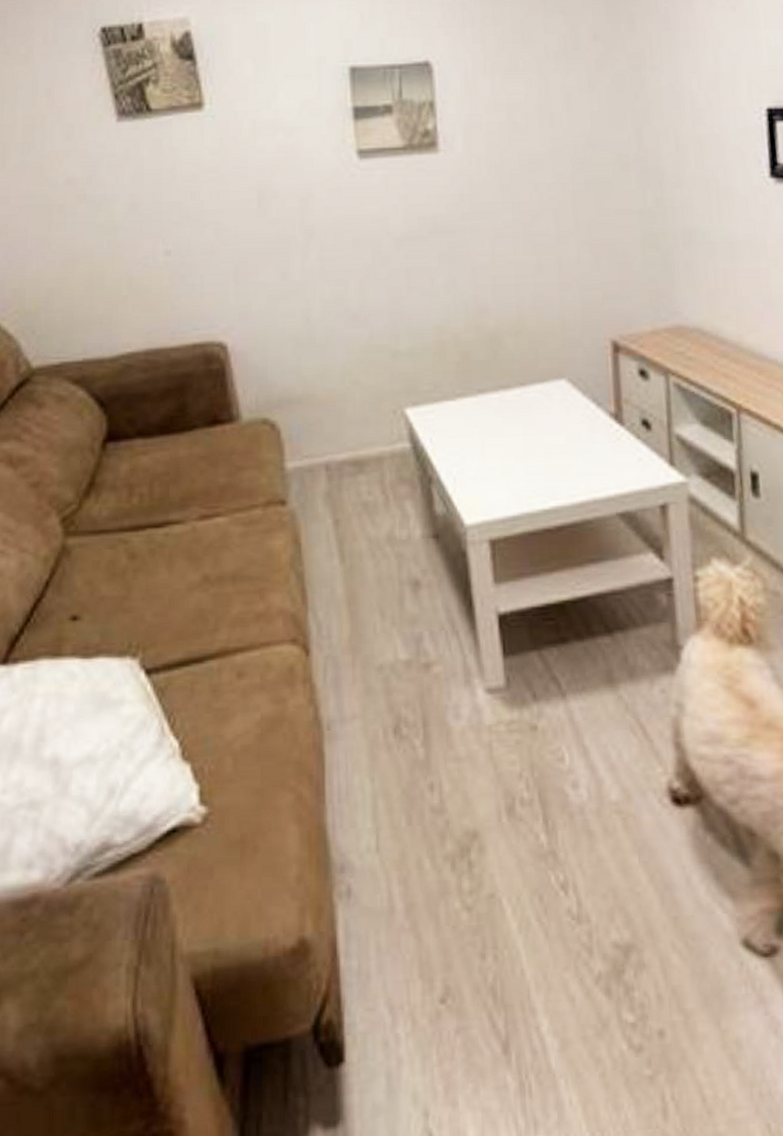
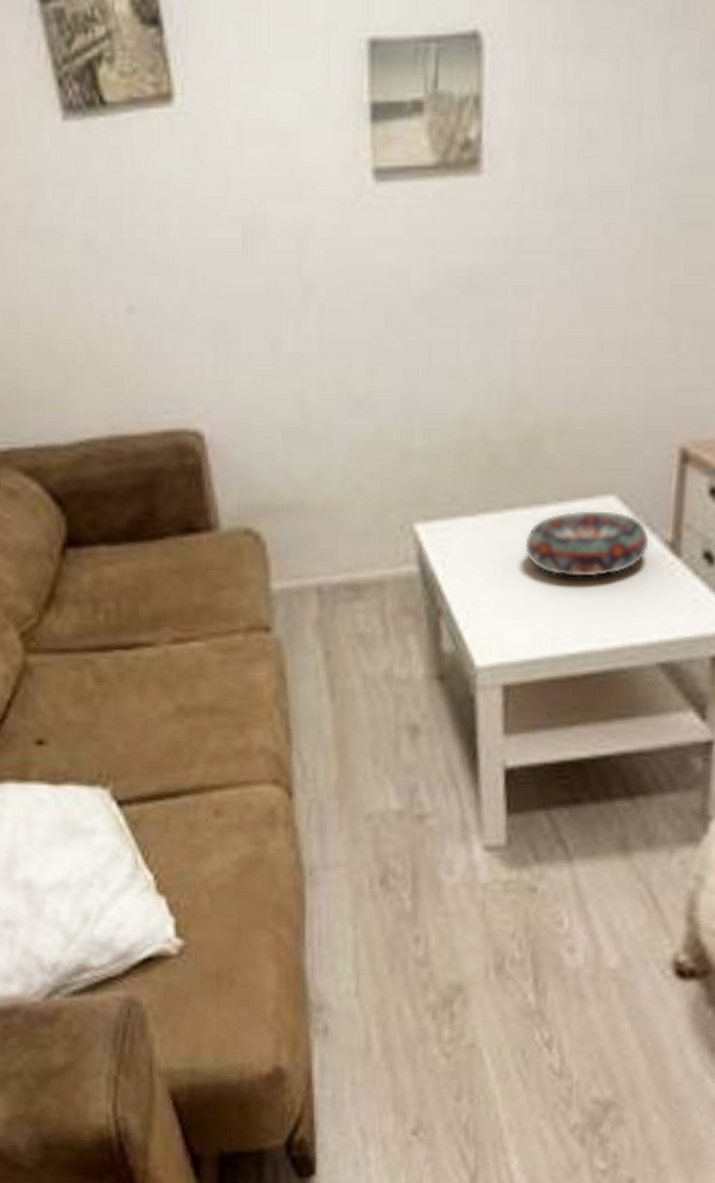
decorative bowl: none [496,390,598,446] -> present [524,509,650,578]

